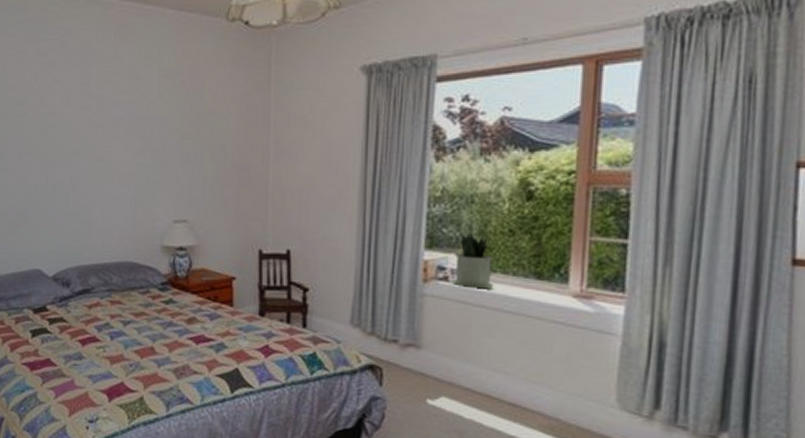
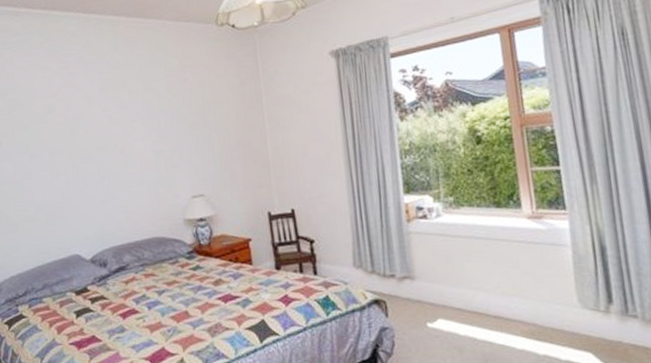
planter: present [452,233,494,289] -> none [430,176,464,223]

